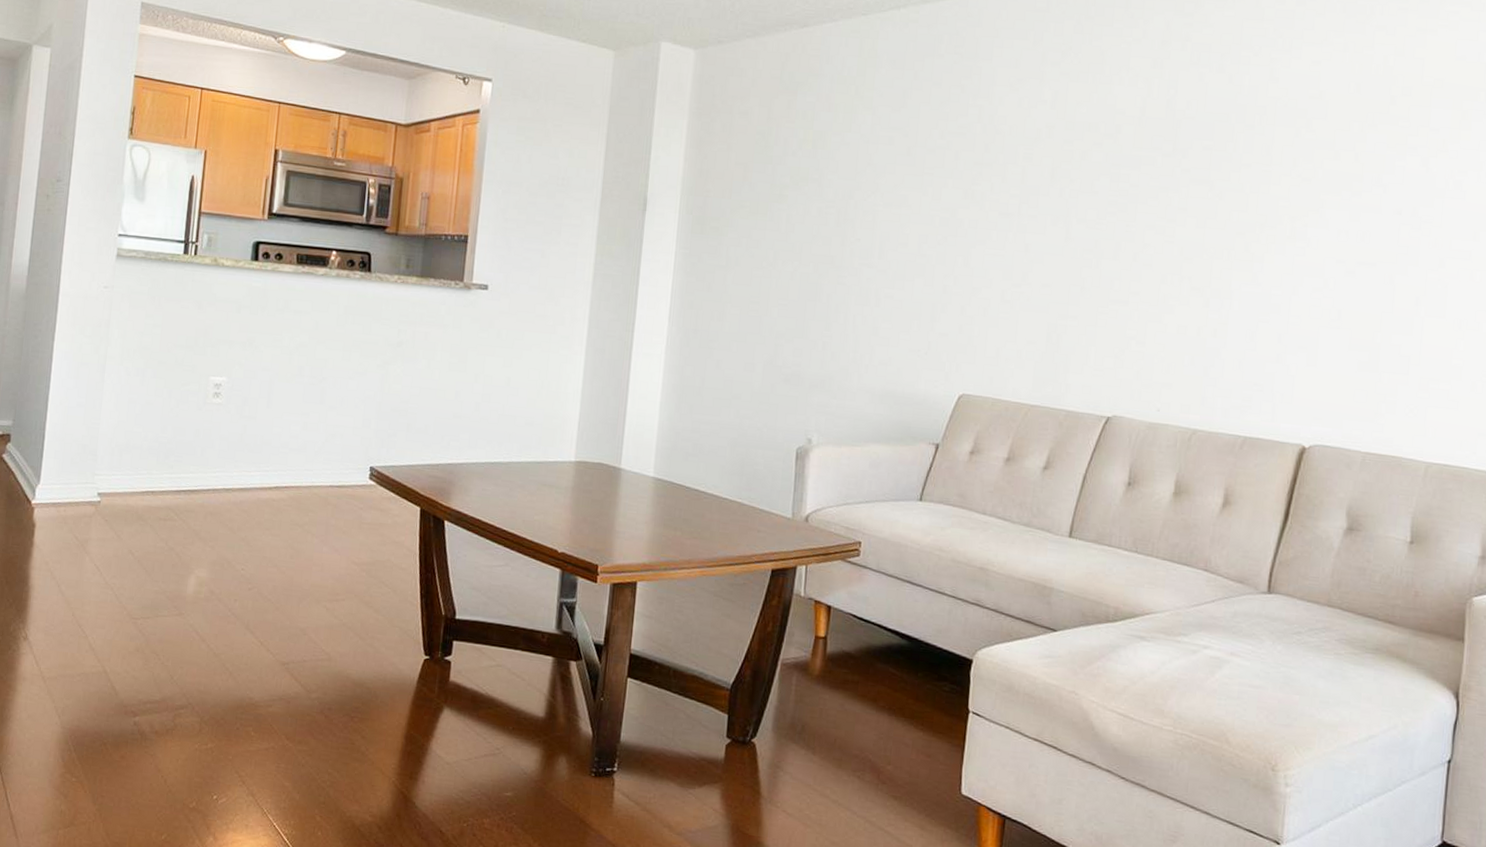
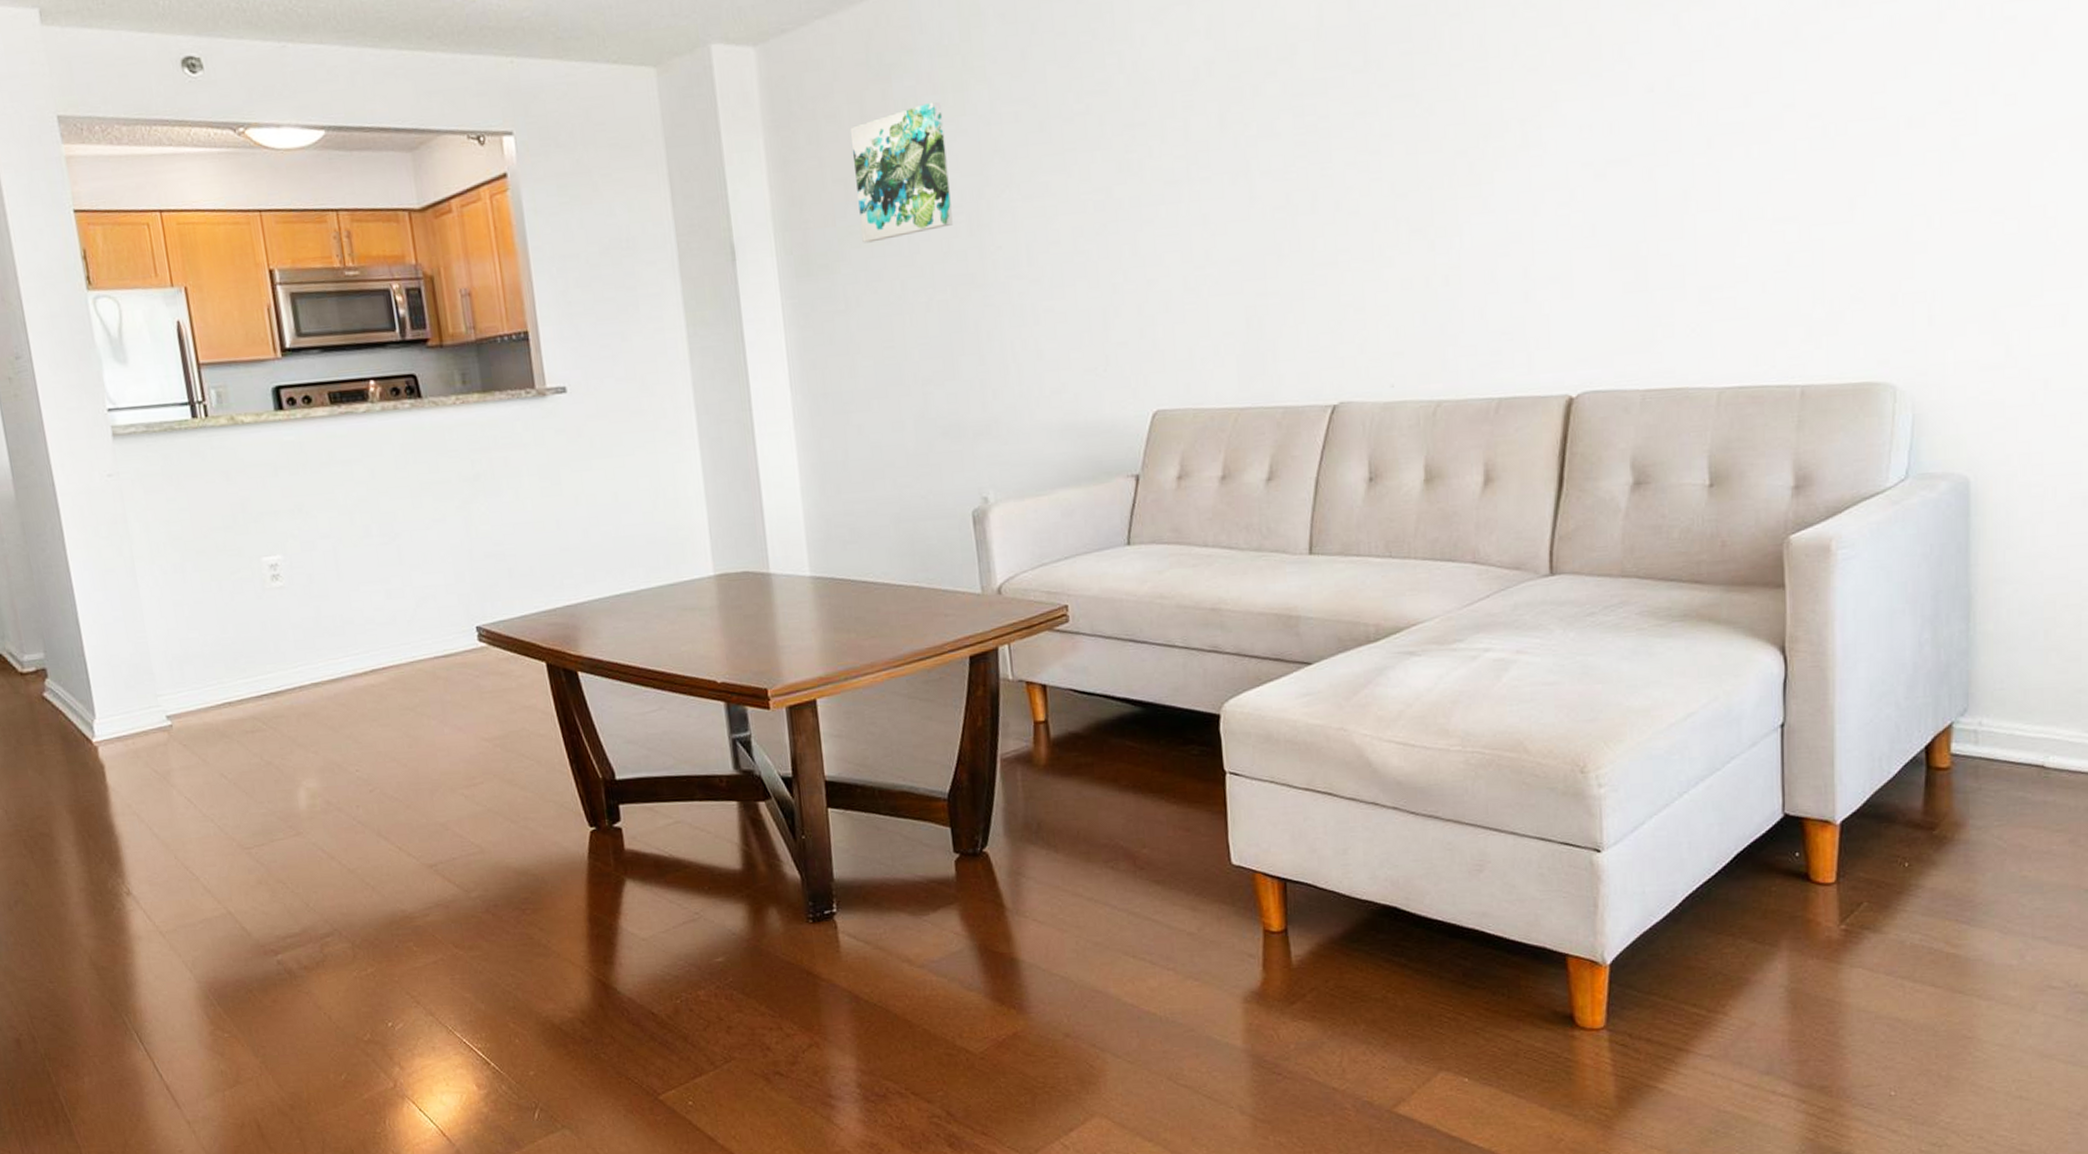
wall art: none [750,116,833,217] -> present [849,101,953,243]

